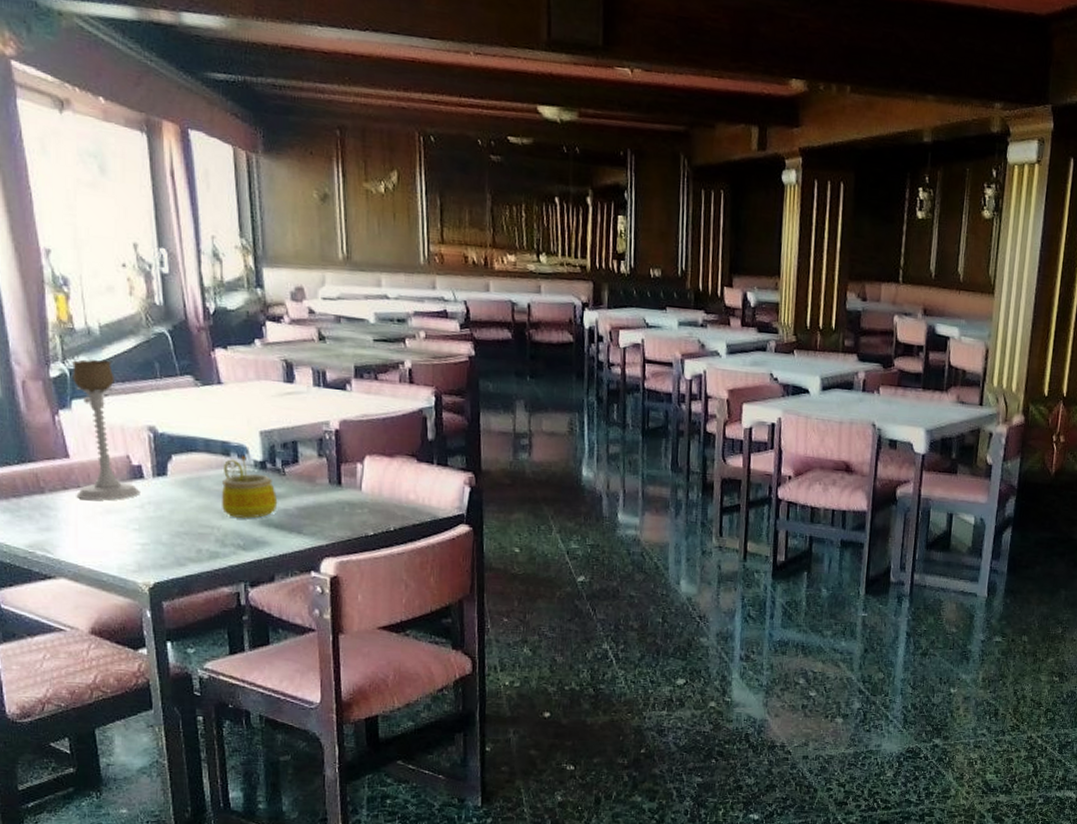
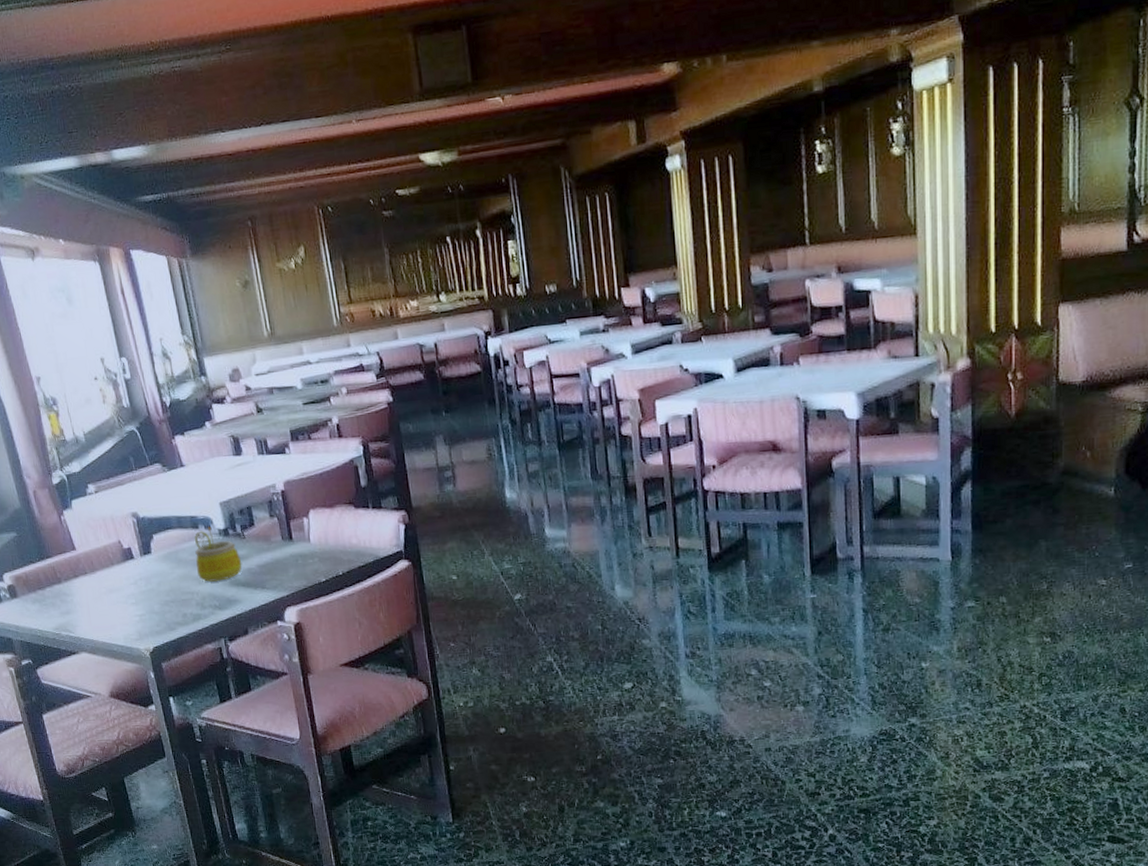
candle holder: present [72,359,140,501] -> none [68,462,133,583]

